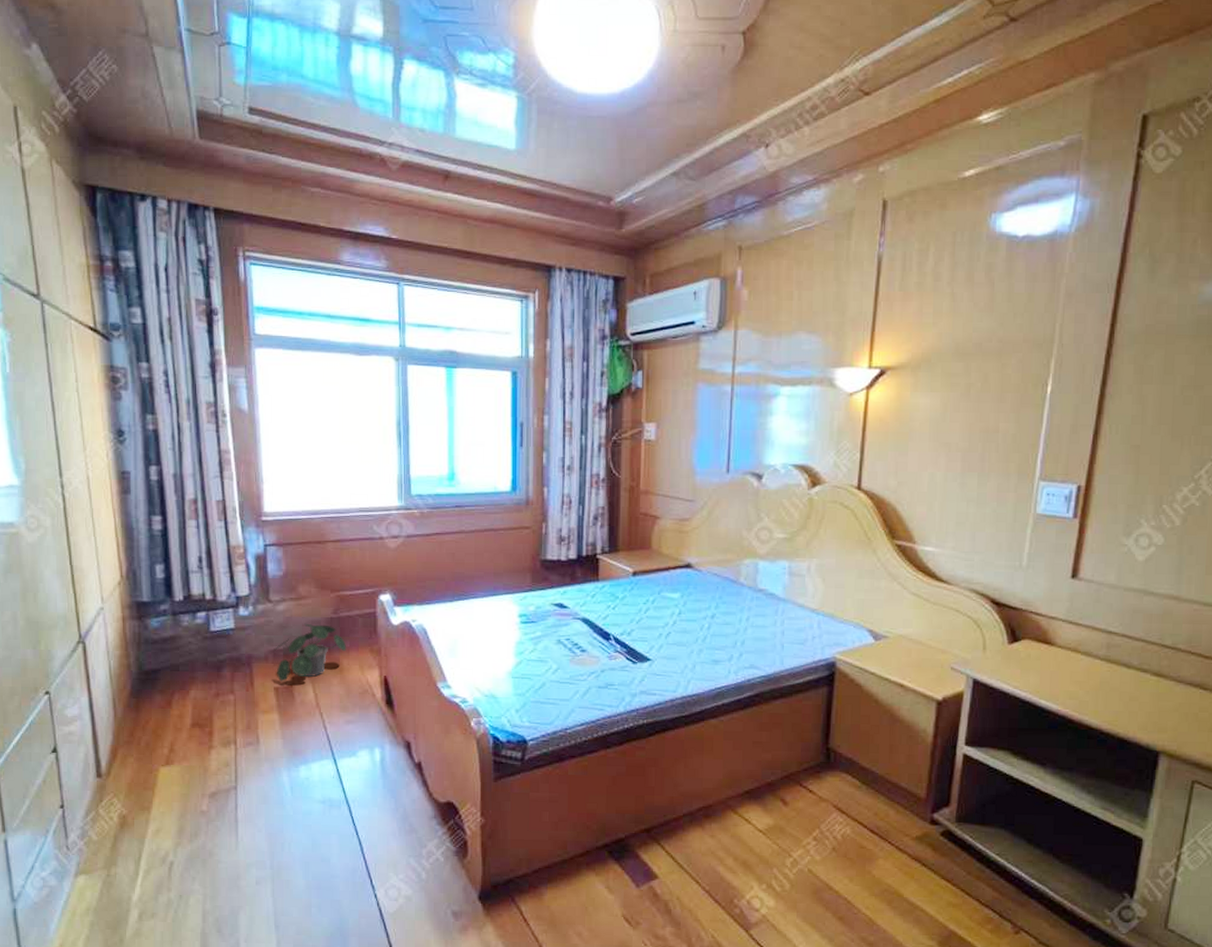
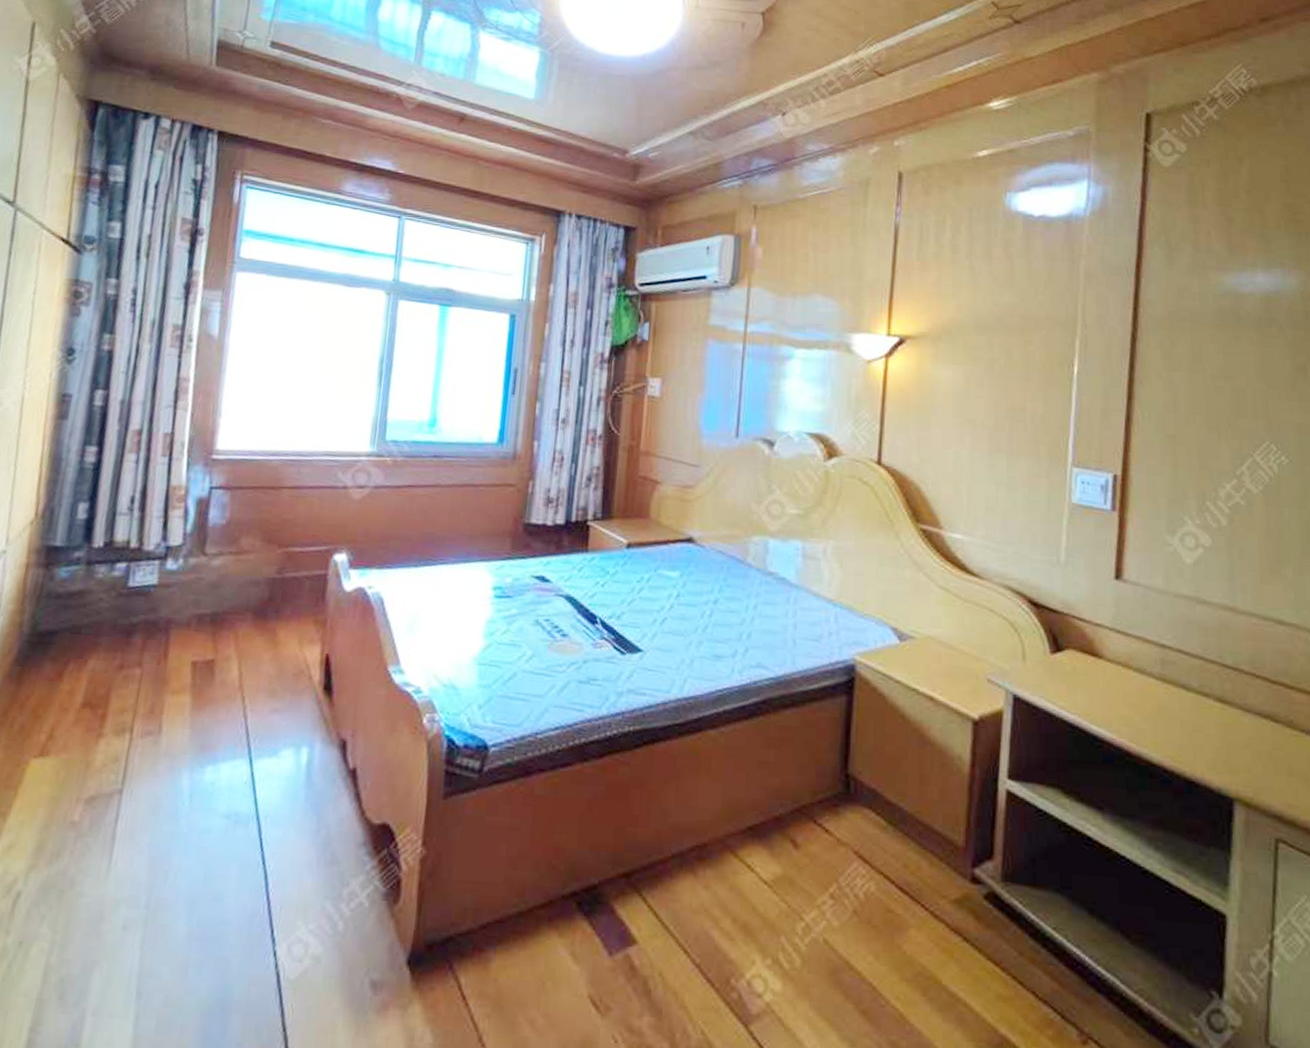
potted plant: present [272,623,347,682] -> none [197,583,287,655]

